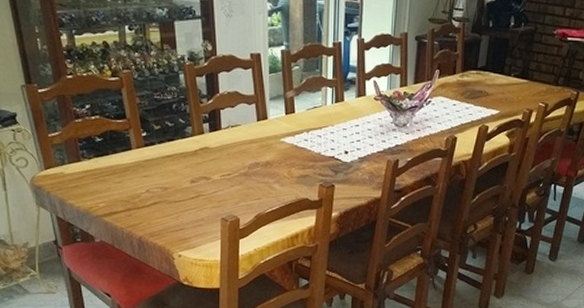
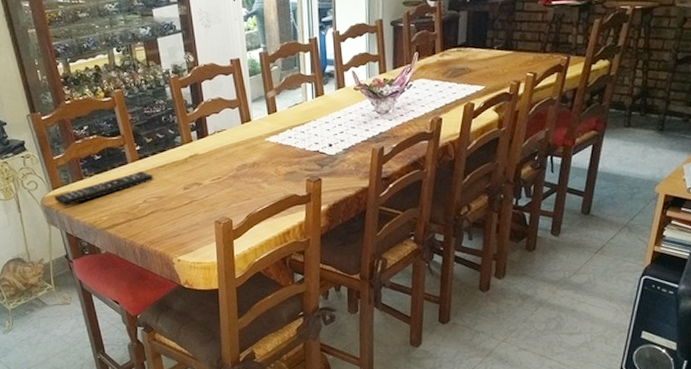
remote control: none [47,159,159,188] -> present [55,171,154,206]

